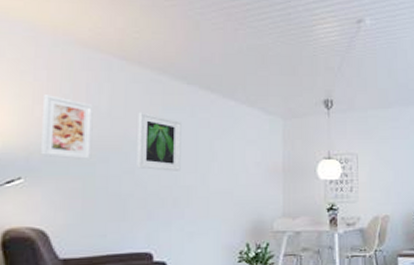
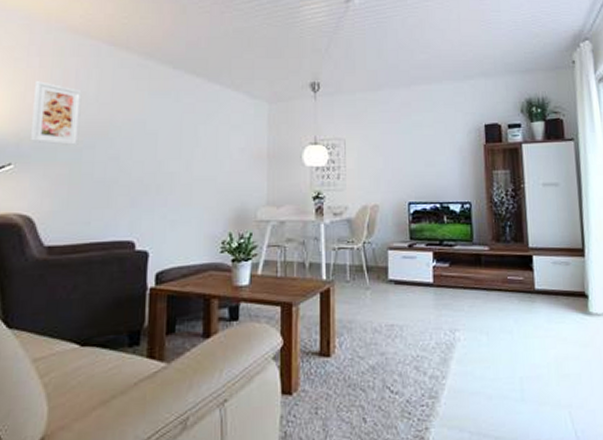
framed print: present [137,112,182,171] -> none [122,97,167,157]

